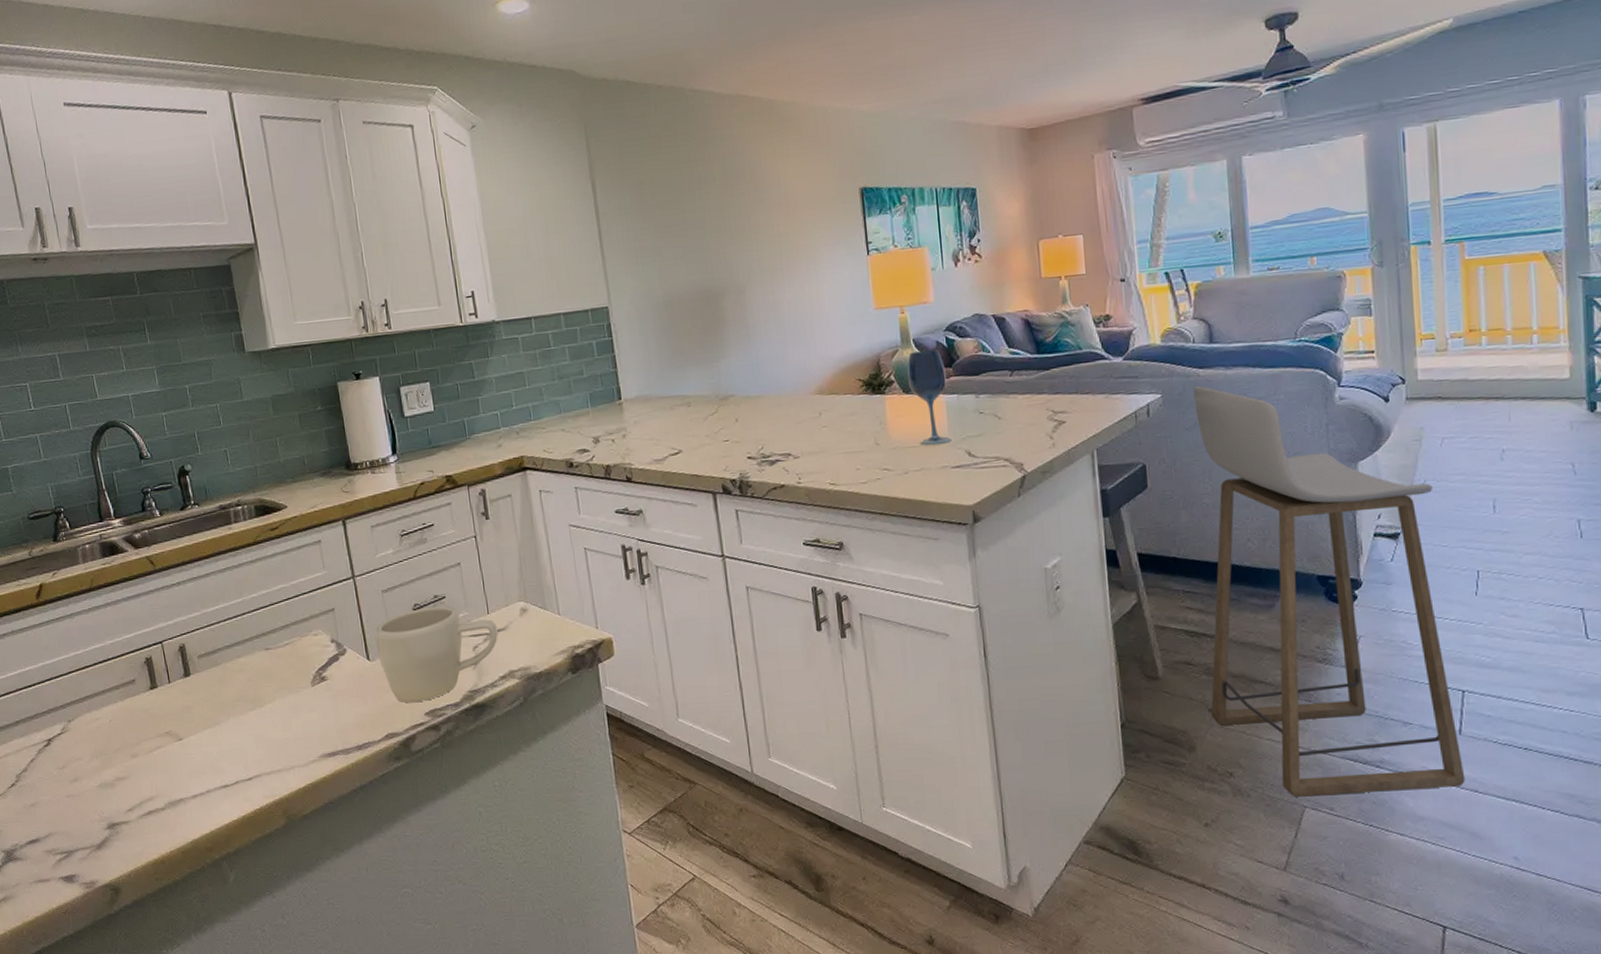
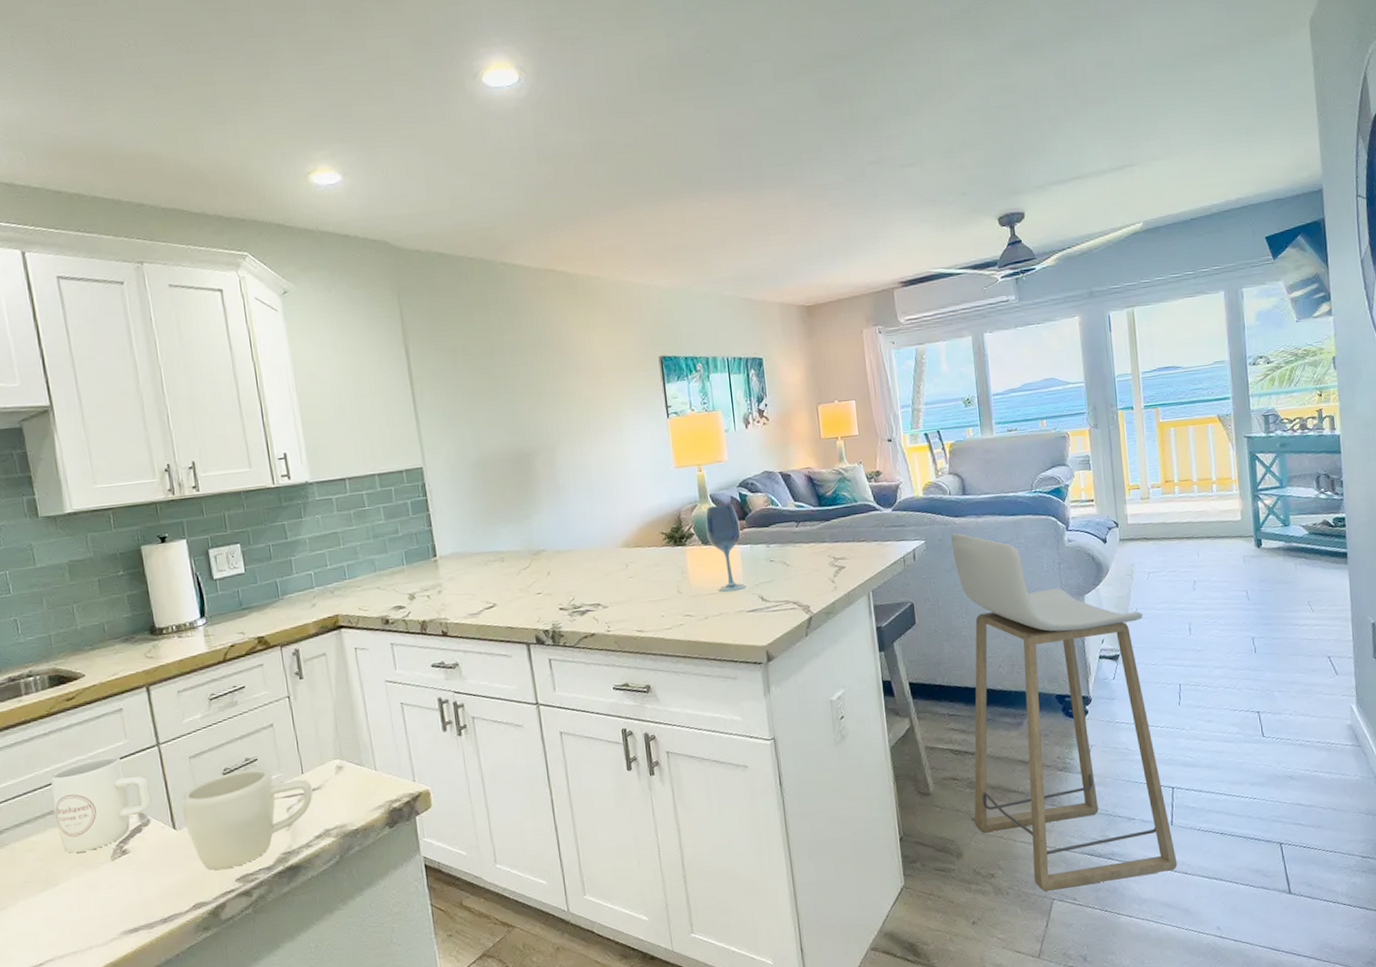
mug: none [257,586,348,676] -> present [50,756,152,853]

